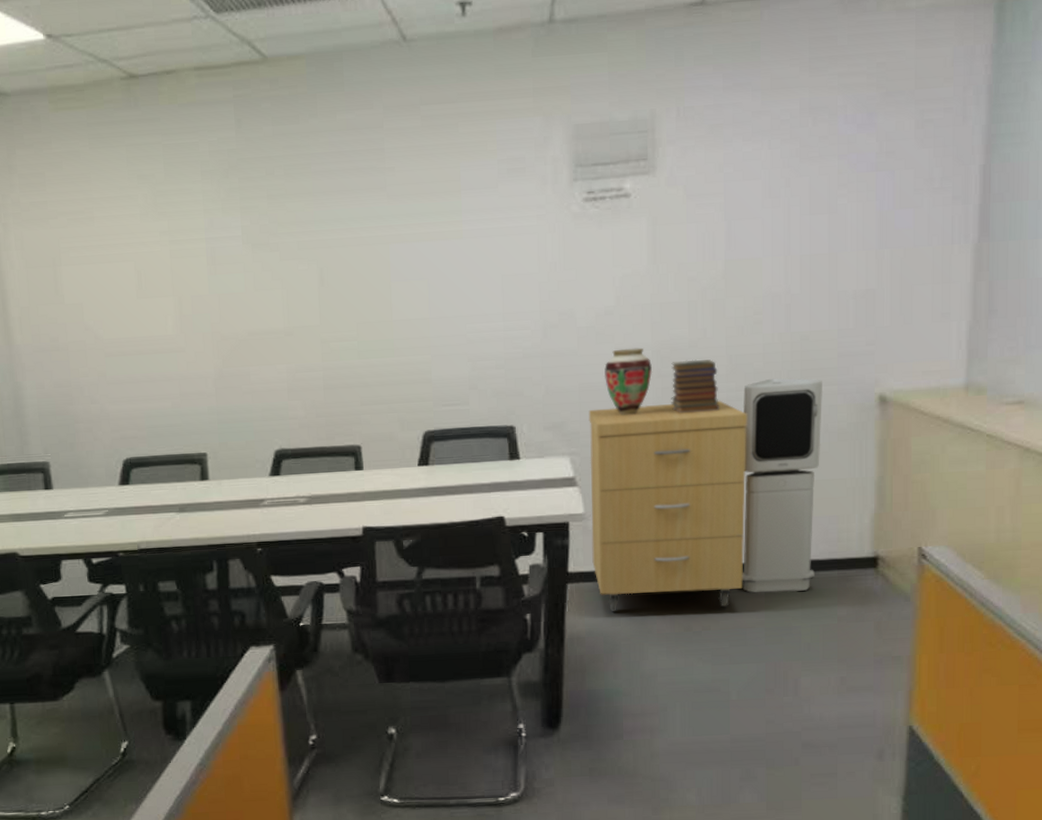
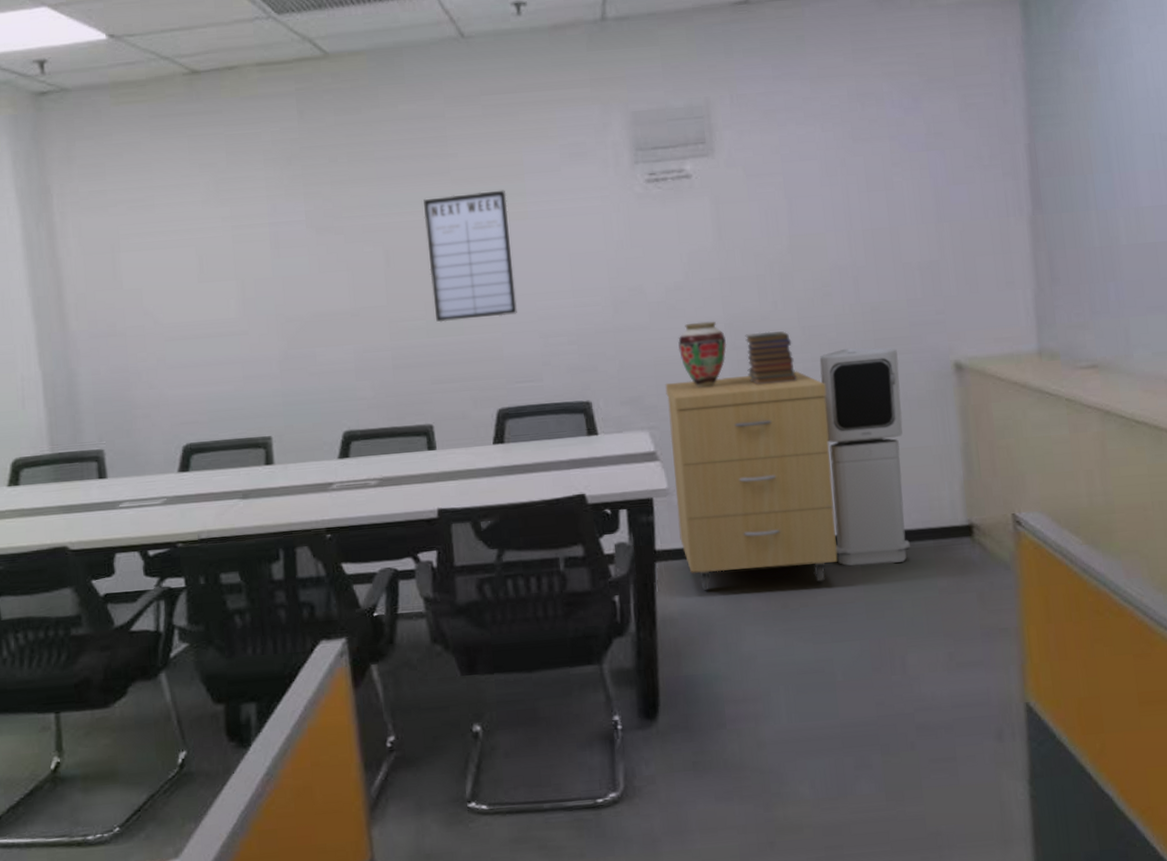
writing board: none [359,207,447,344] -> present [423,190,517,323]

